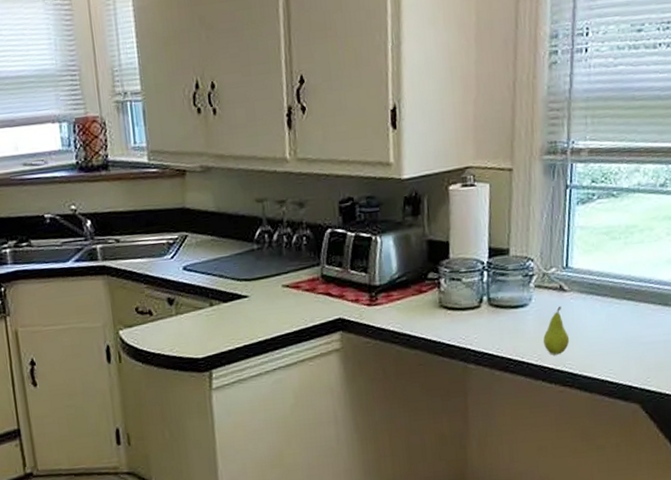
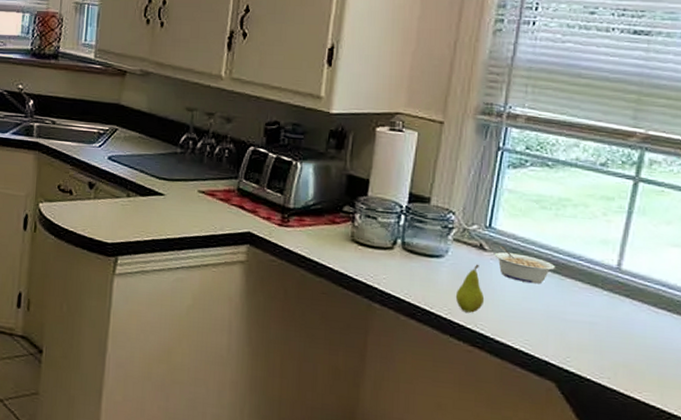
legume: none [574,284,629,315] -> present [494,246,555,284]

